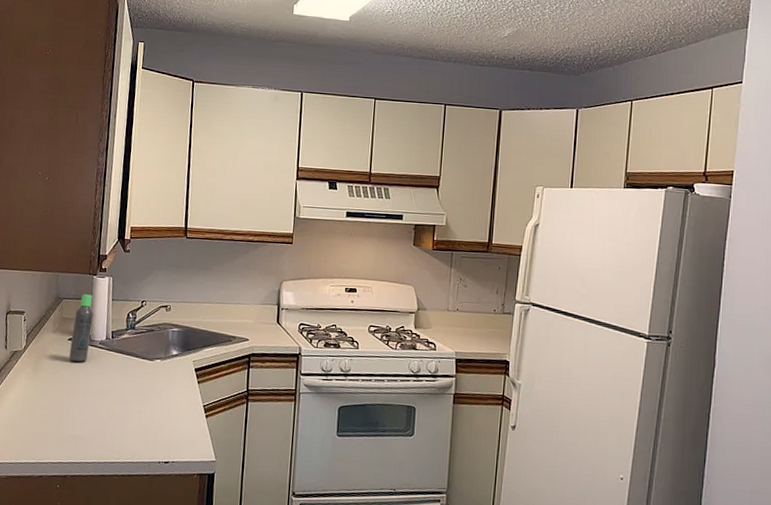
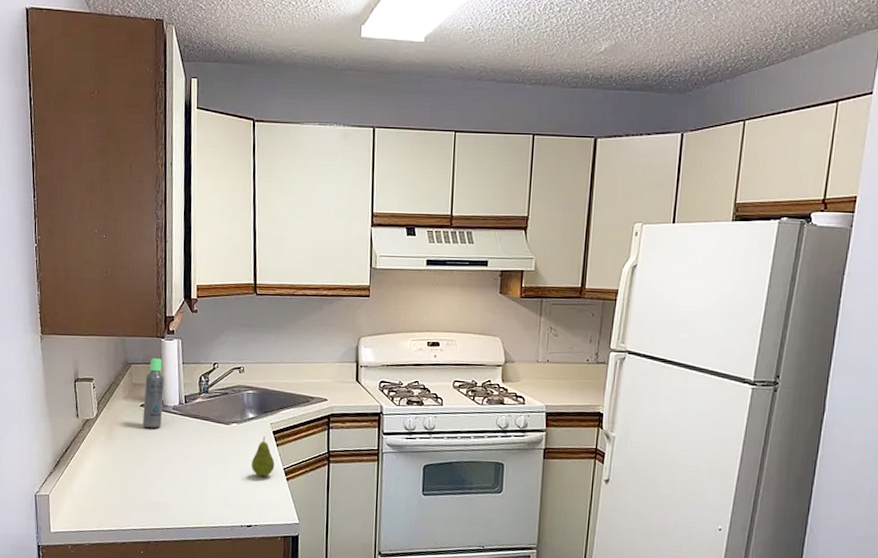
fruit: none [171,373,195,414] -> present [251,436,275,477]

